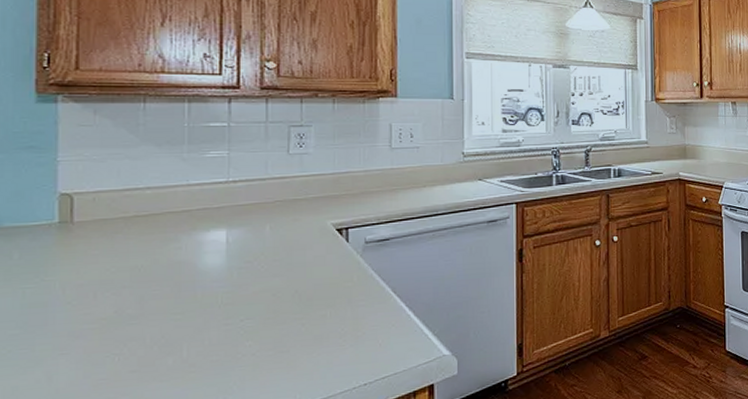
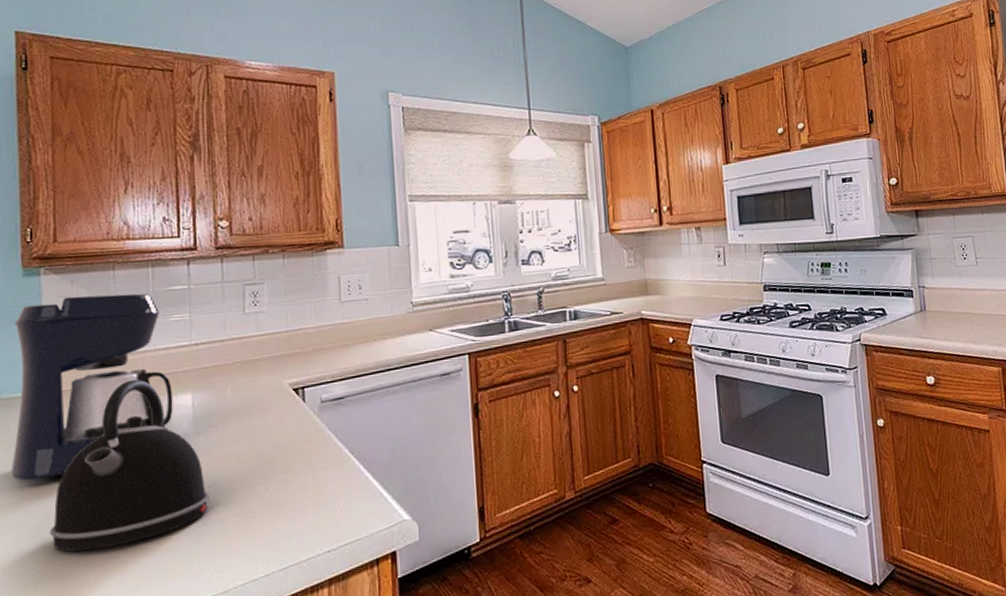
coffee maker: none [11,126,205,313] -> present [11,293,173,481]
kettle: none [55,213,240,385] -> present [50,379,209,552]

